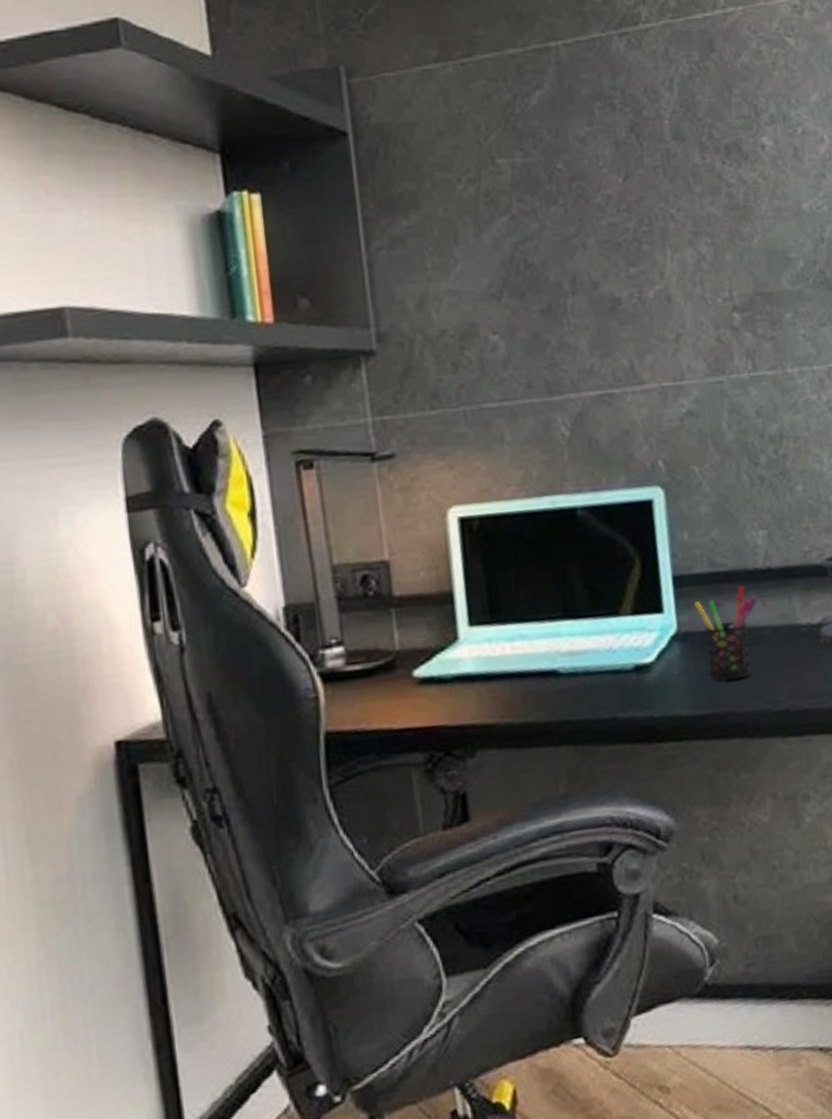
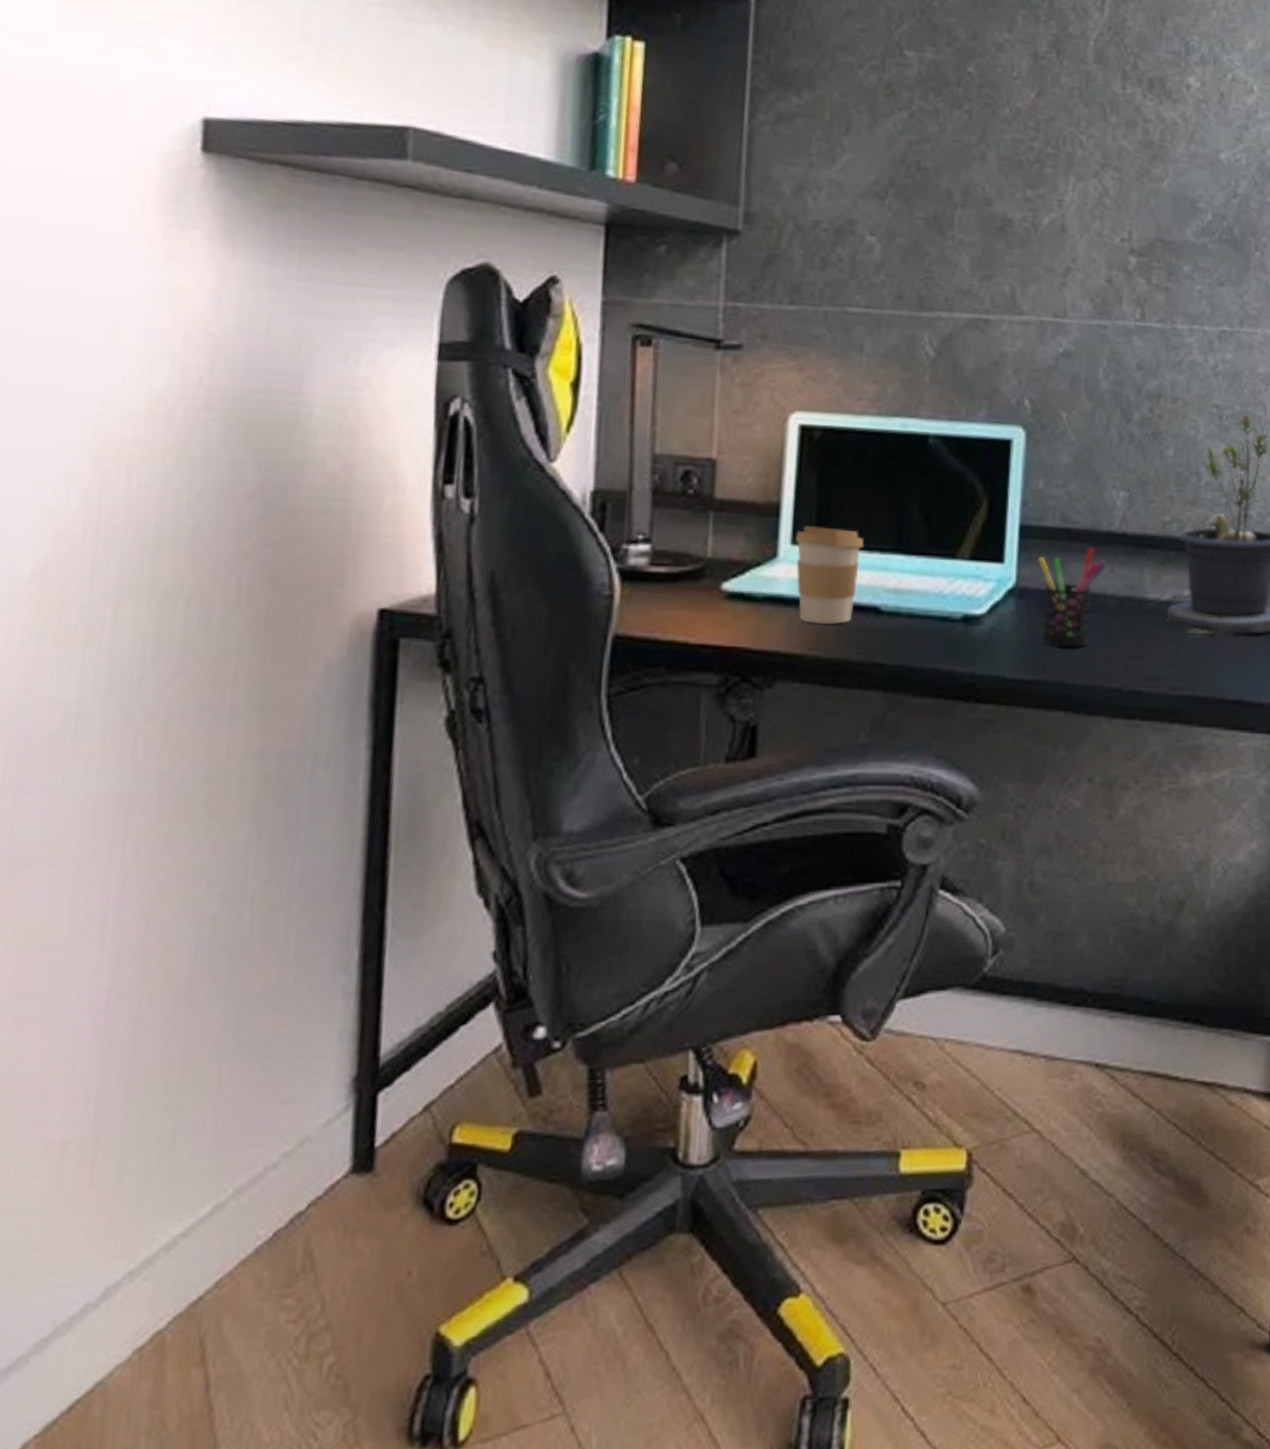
coffee cup: none [471,605,535,694] -> present [795,526,864,624]

